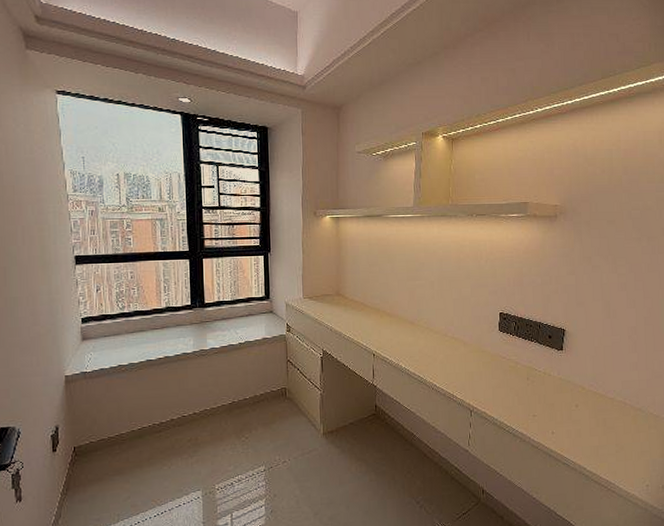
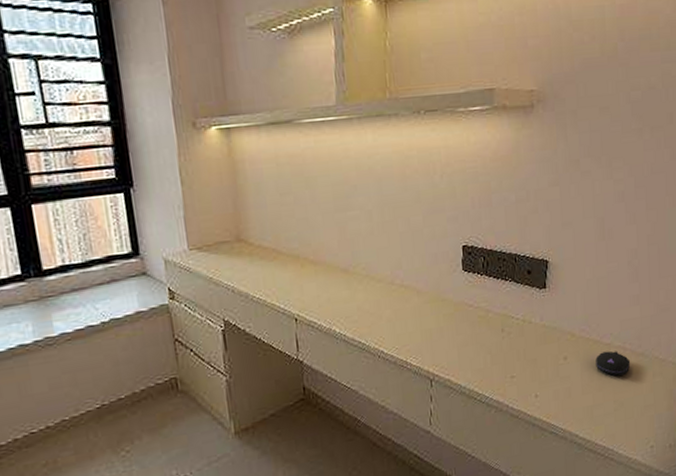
computer mouse: none [601,404,630,426] -> present [596,351,631,377]

